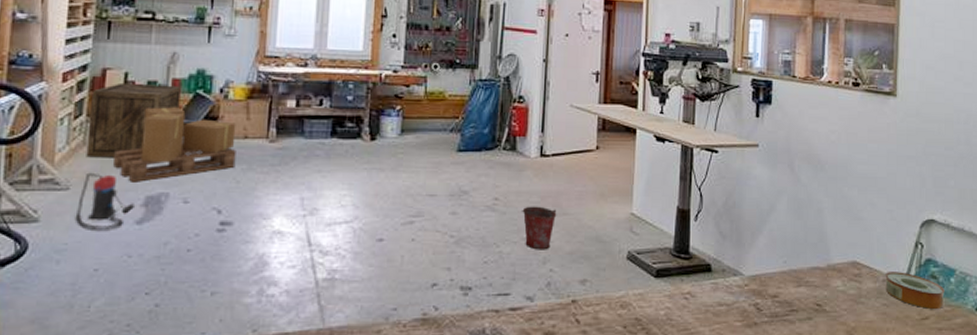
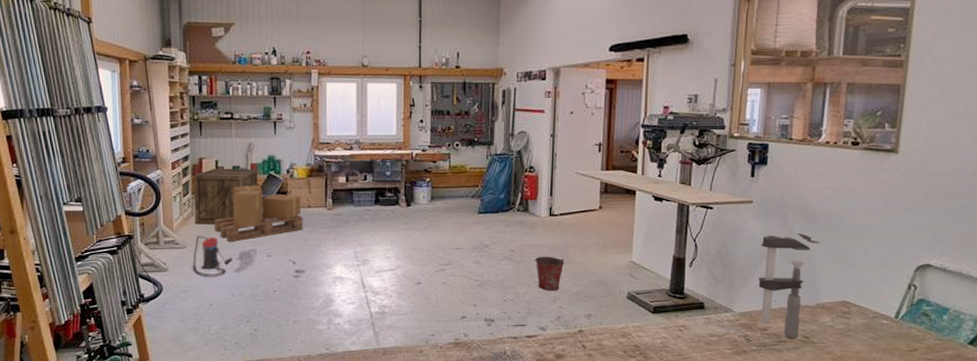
clamp: none [767,183,828,308] -> present [758,233,820,339]
adhesive tape: present [885,272,945,309] -> none [874,310,936,342]

